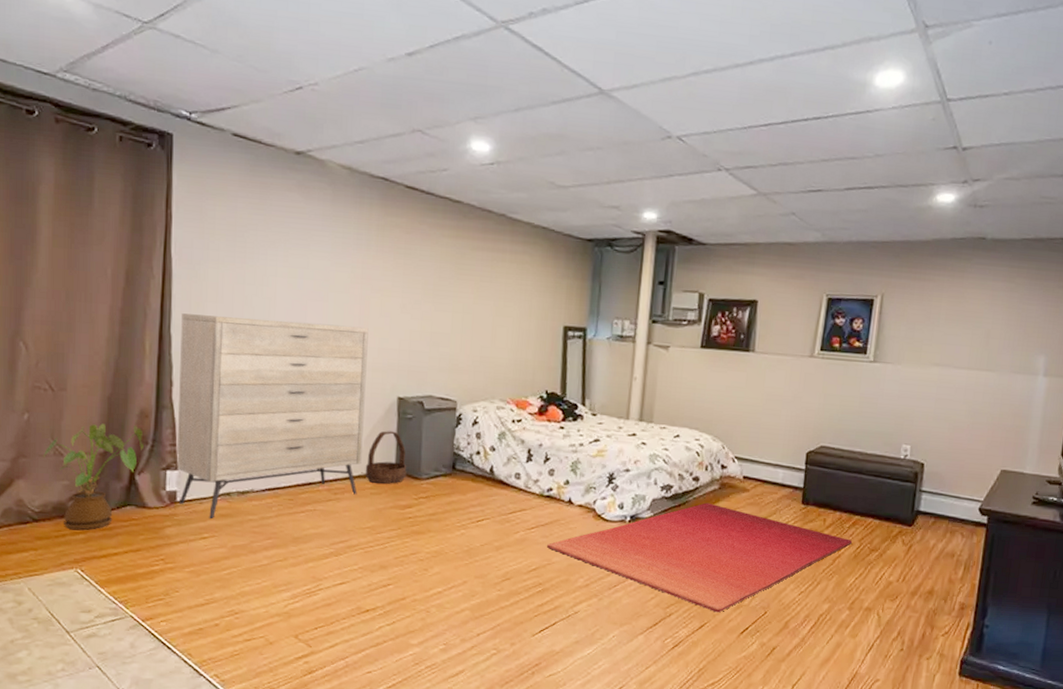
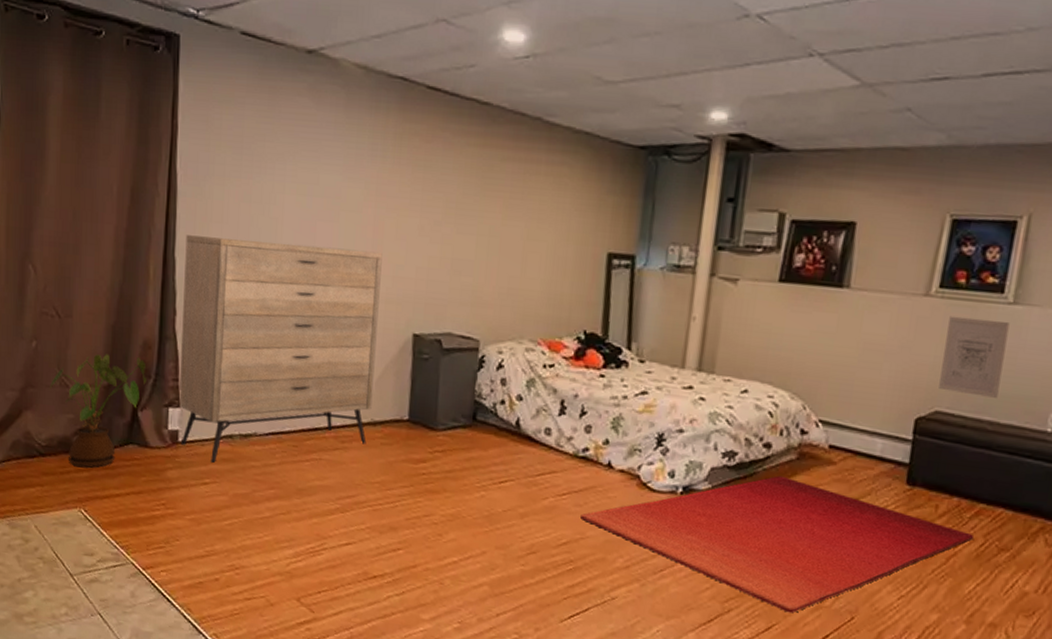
basket: present [365,431,407,485] -> none [375,372,422,434]
wall art: none [823,372,871,434] -> present [939,315,1010,398]

